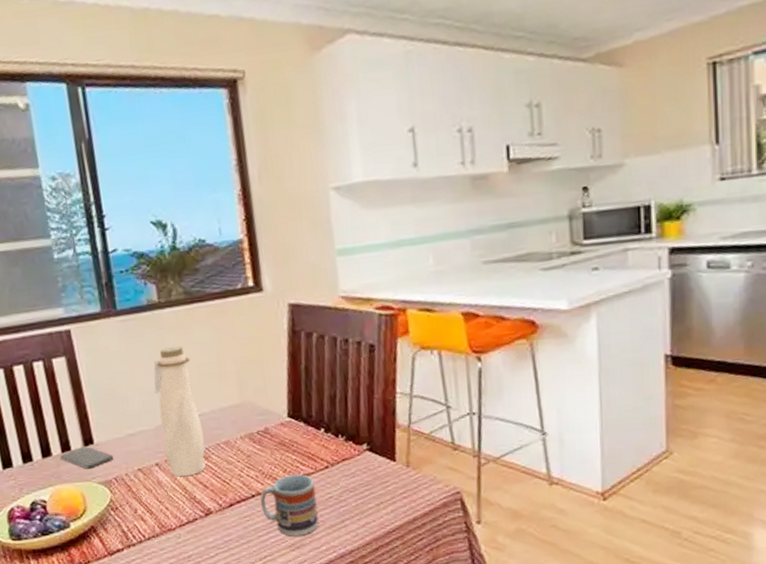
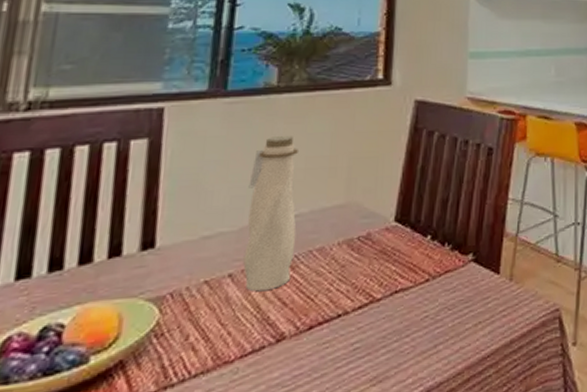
smartphone: present [60,446,114,469] -> none [104,251,177,281]
cup: present [260,474,319,537] -> none [345,288,411,367]

